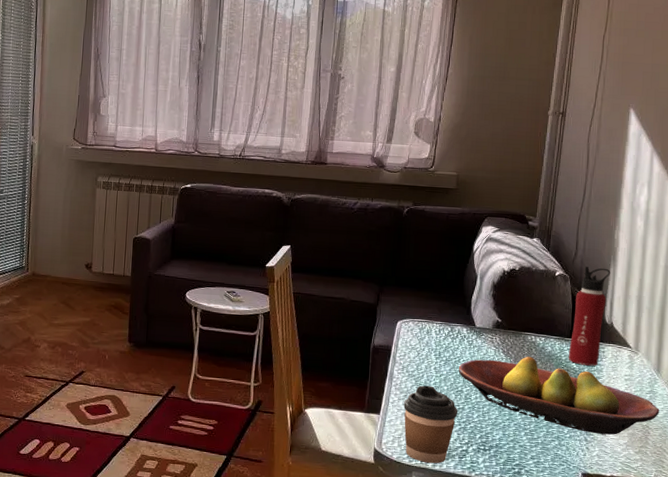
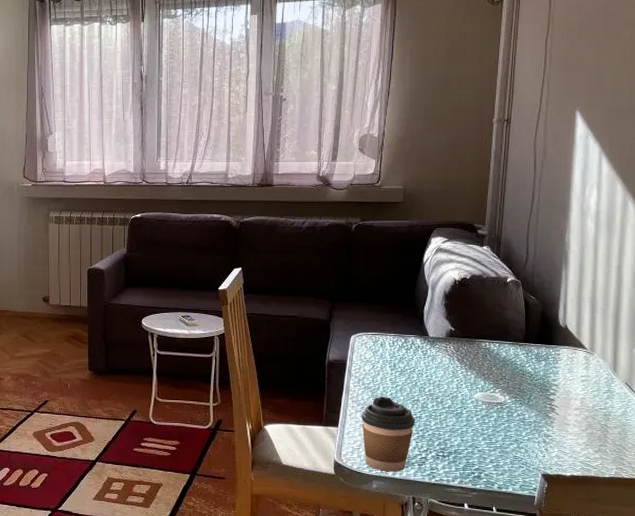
fruit bowl: present [458,356,660,435] -> none [414,363,618,435]
water bottle: present [569,266,611,366] -> none [524,270,563,369]

